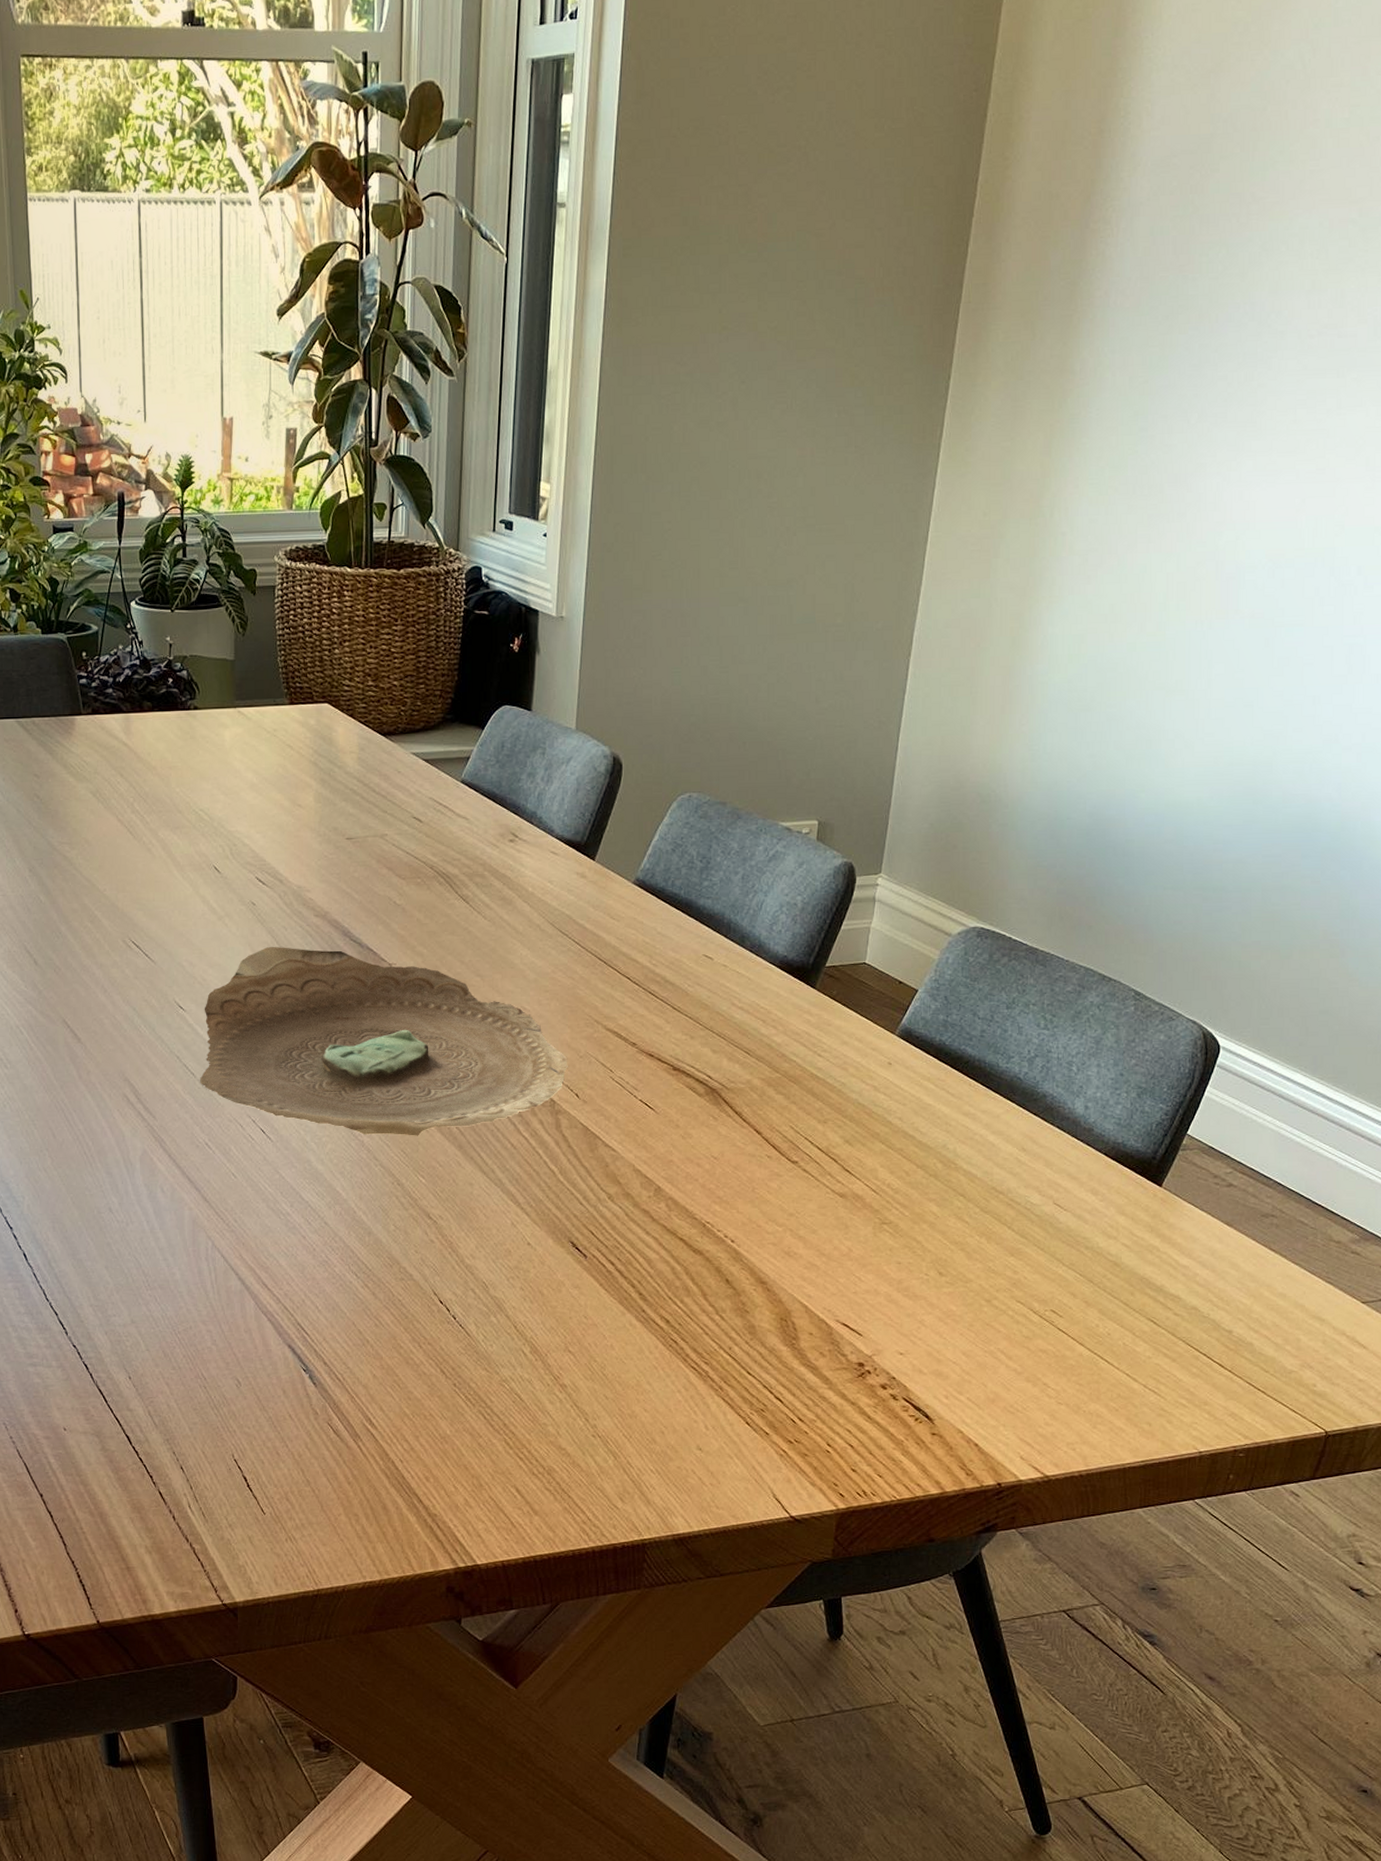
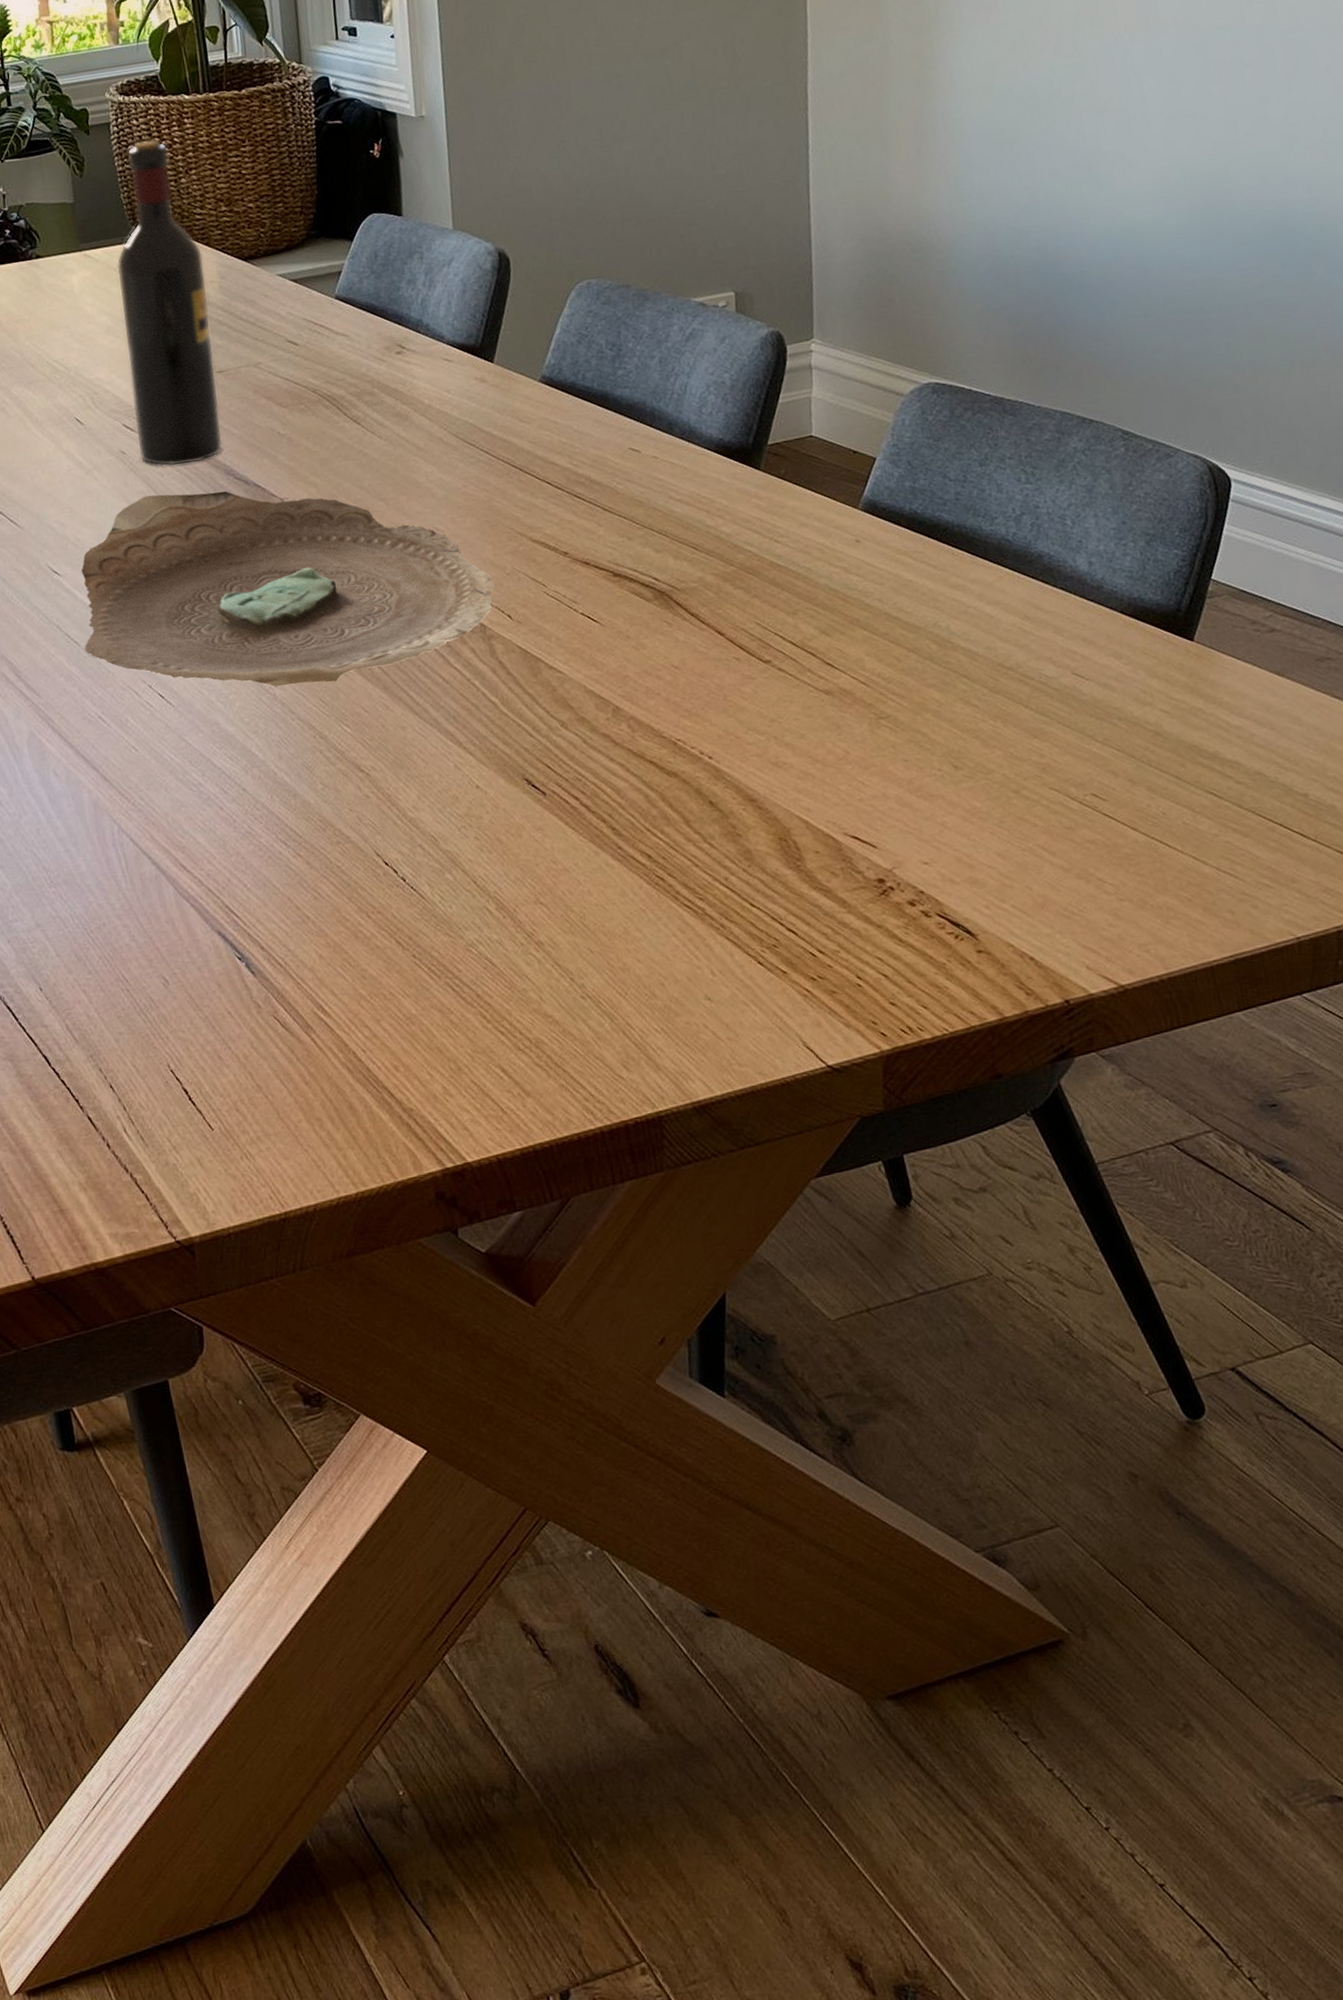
wine bottle: none [267,608,346,922] -> present [117,139,223,466]

